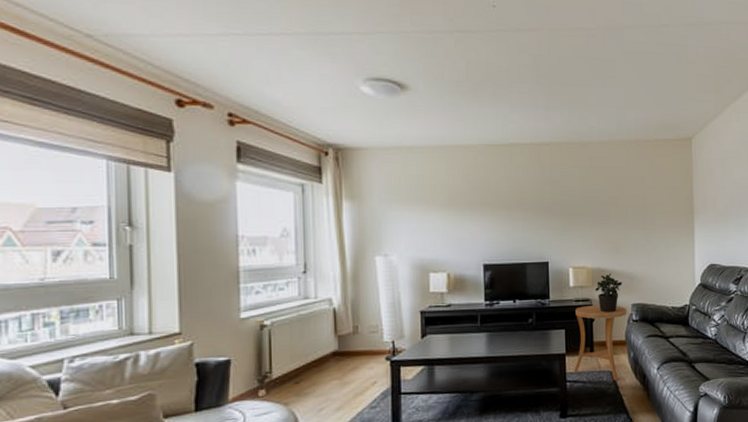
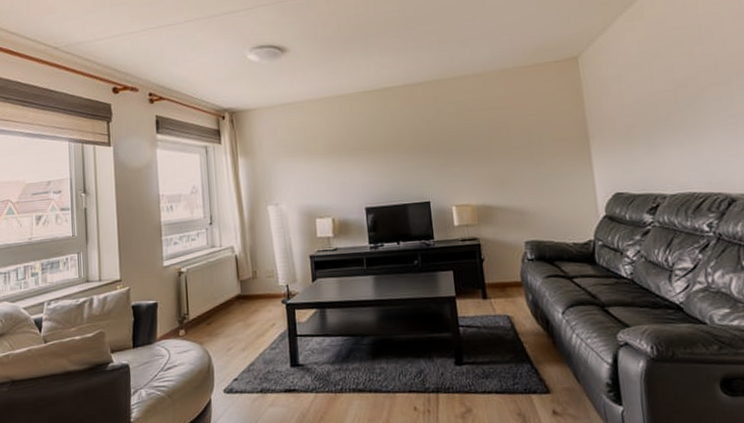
side table: present [573,305,627,381] -> none [462,244,521,326]
potted plant: present [595,273,622,313] -> none [482,210,512,252]

